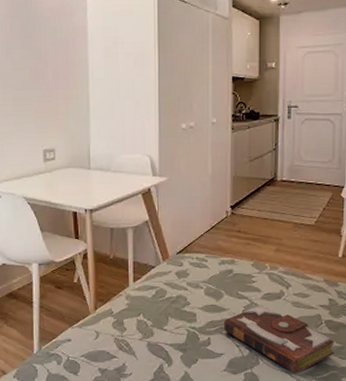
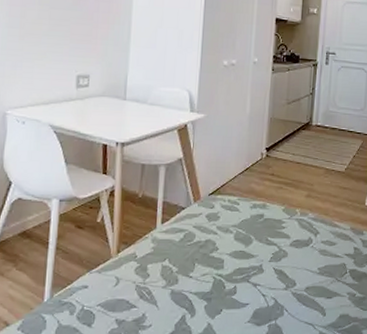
book: present [223,305,334,374] -> none [250,252,357,325]

